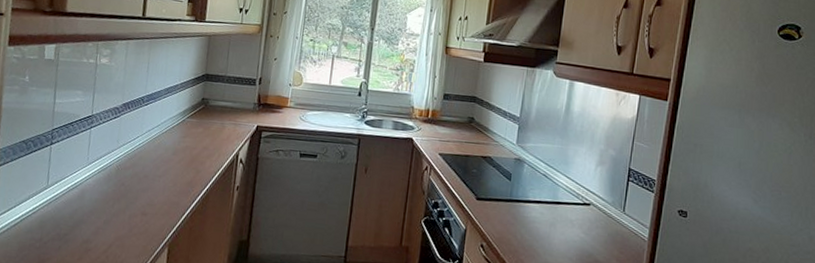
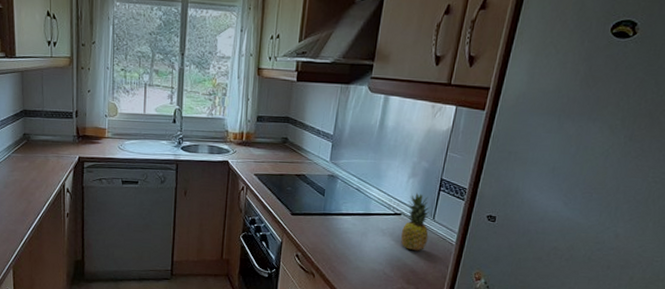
fruit: none [590,181,620,247] -> present [400,192,429,251]

